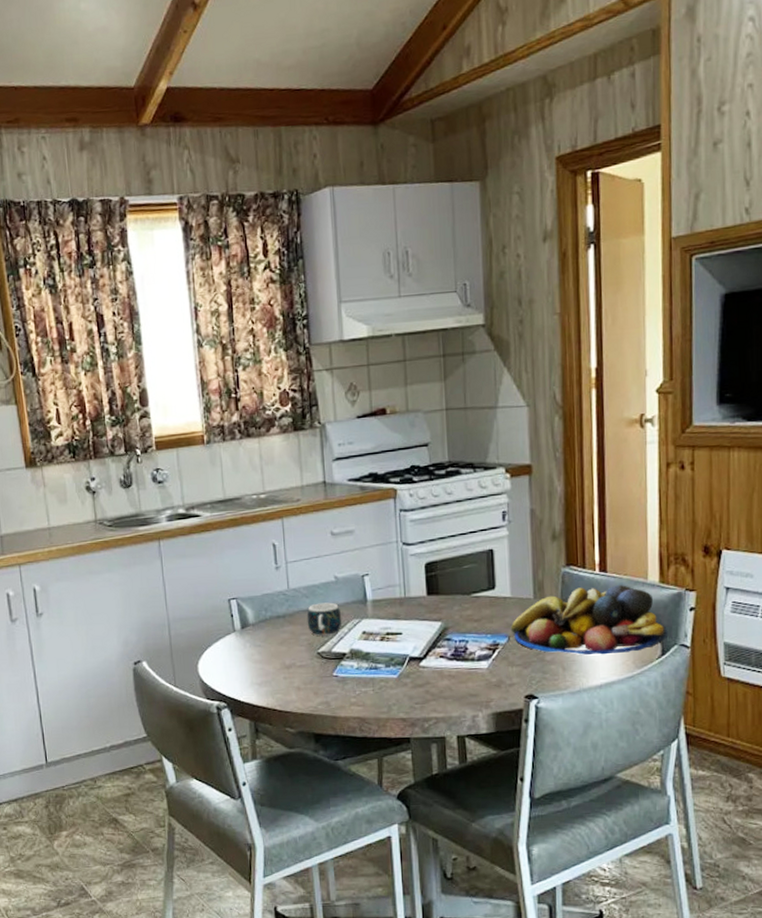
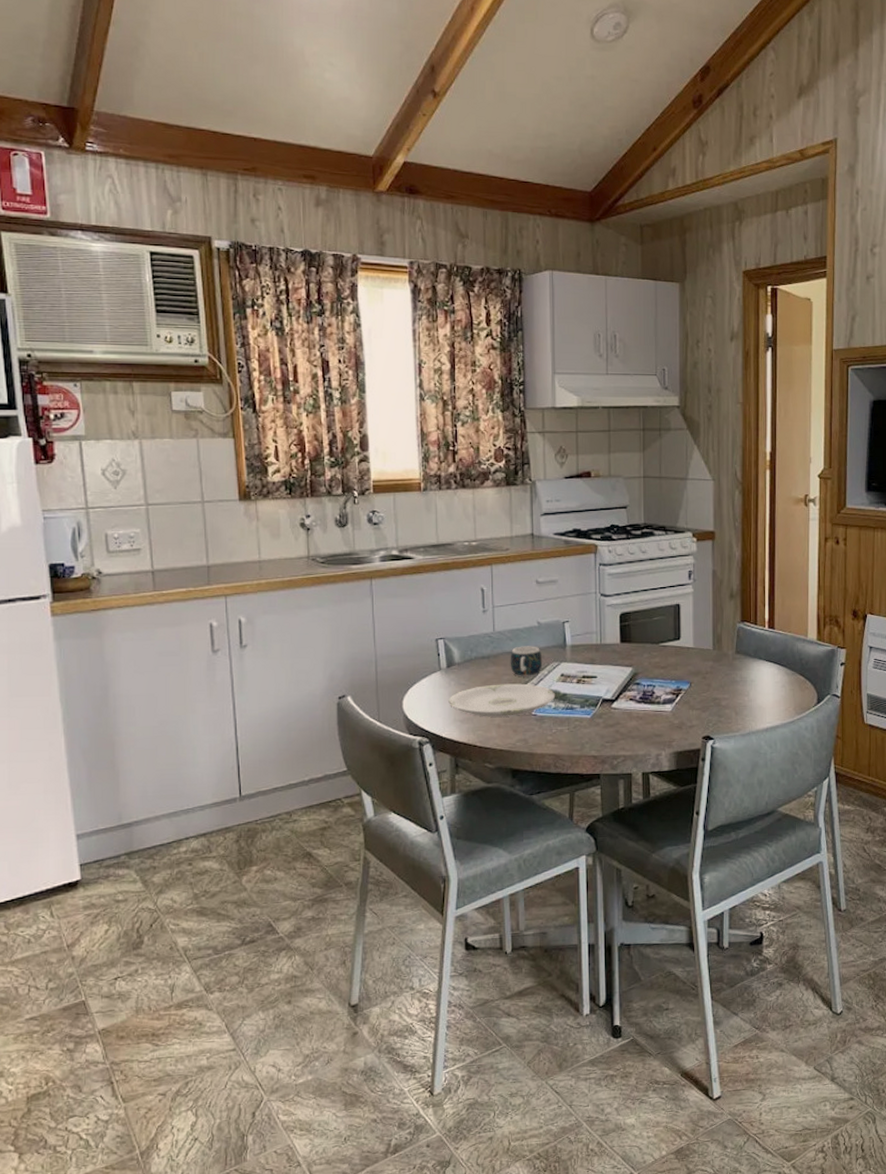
plate: none [244,643,358,680] -> present [448,683,556,717]
fruit bowl: present [510,585,669,656] -> none [692,641,823,702]

